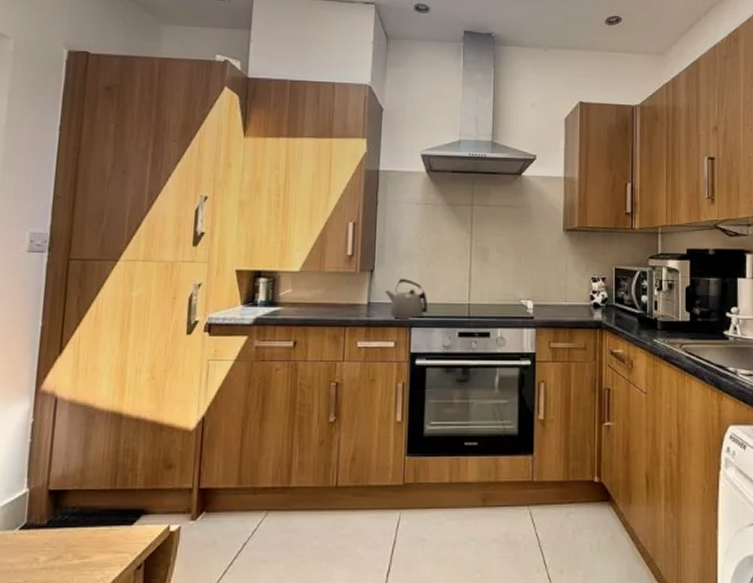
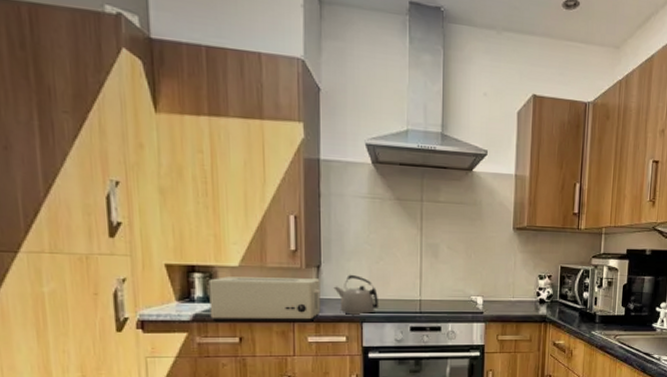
toaster: none [270,281,373,327] -> present [208,276,321,323]

